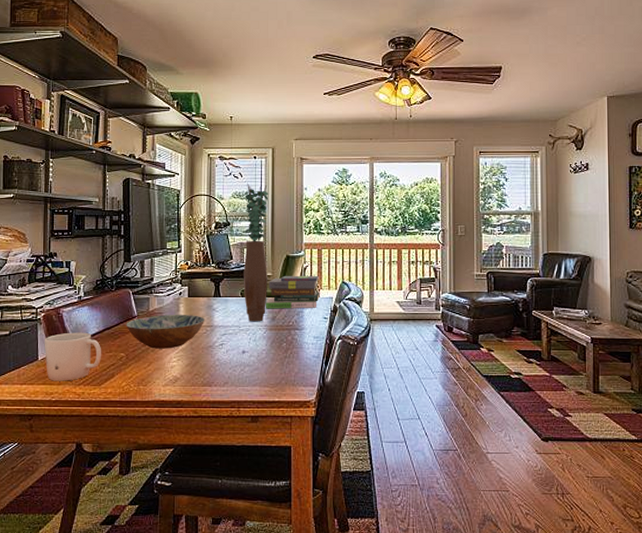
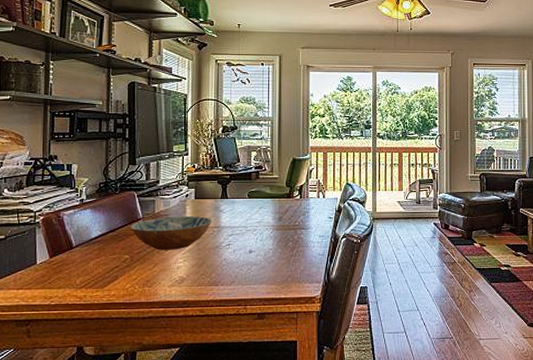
mug: present [45,332,102,381] -> none [44,235,105,285]
vase: present [243,184,269,322] -> none [250,90,276,223]
books: present [265,275,320,309] -> none [272,177,325,210]

